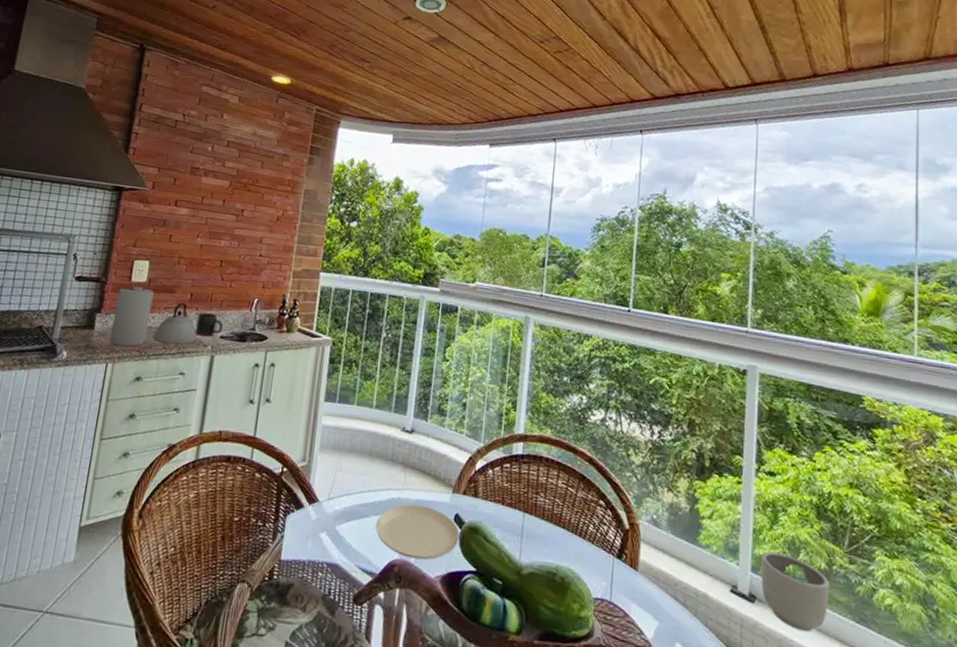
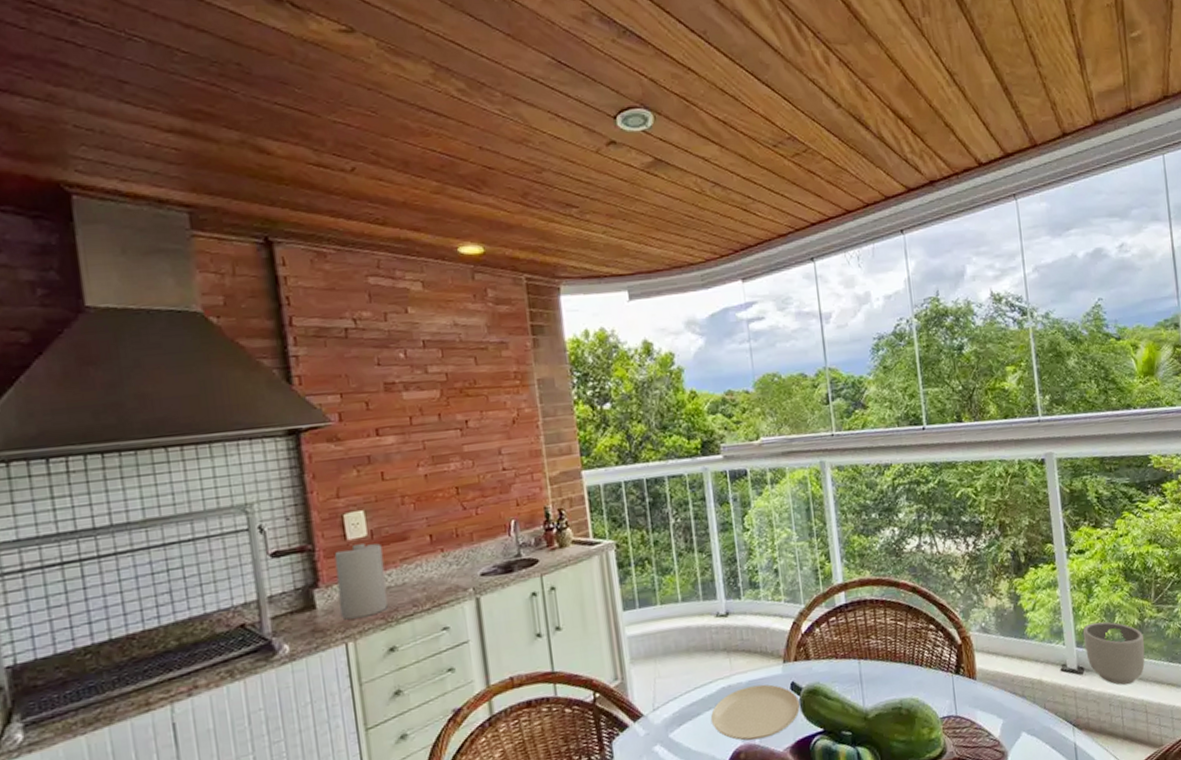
kettle: present [153,303,197,345] -> none [396,548,452,601]
mug: present [195,312,223,337] -> none [445,550,481,581]

